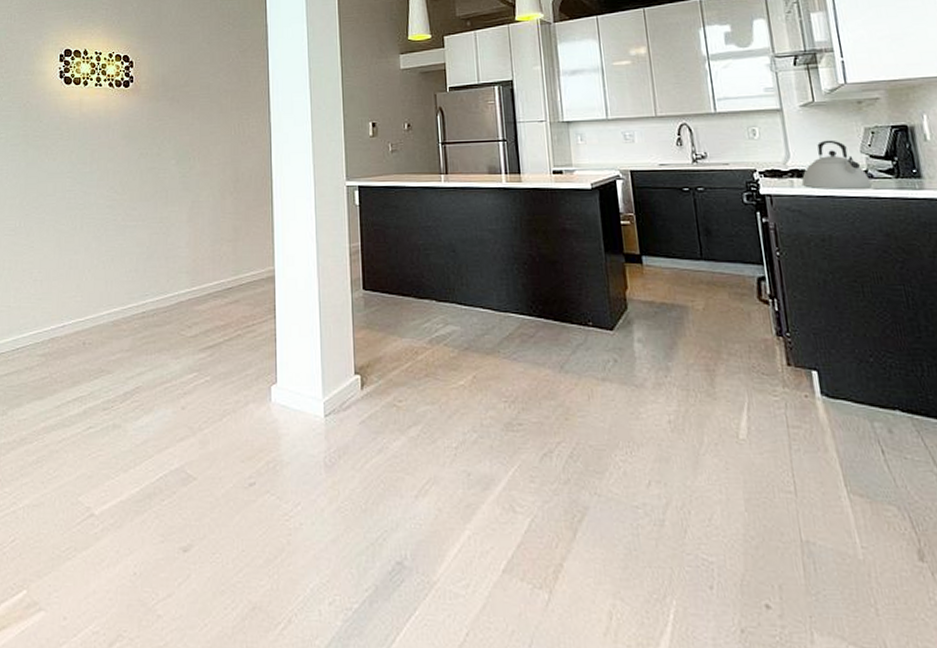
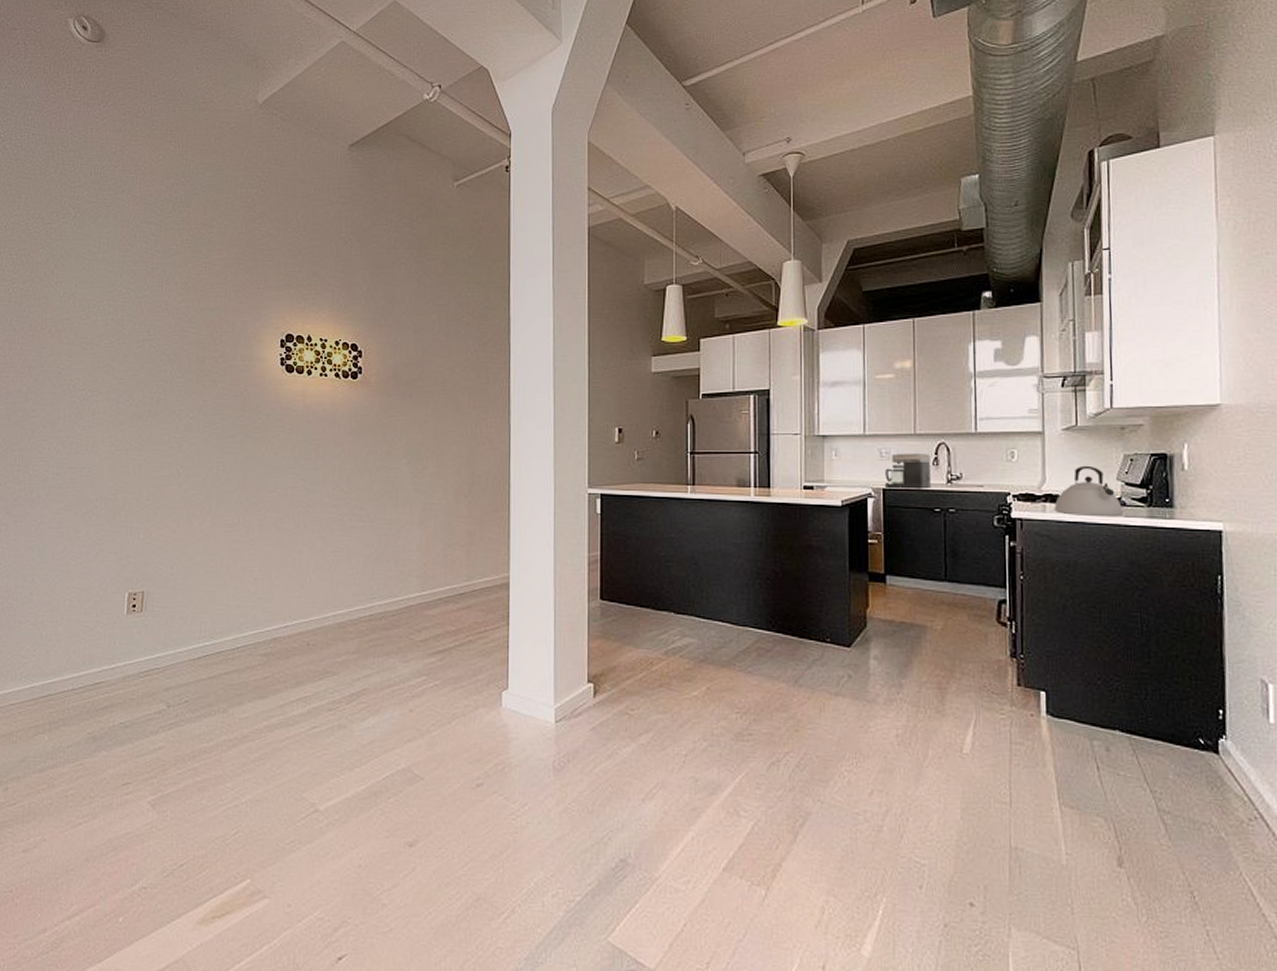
coffee maker: none [631,135,677,170] -> present [885,453,930,489]

